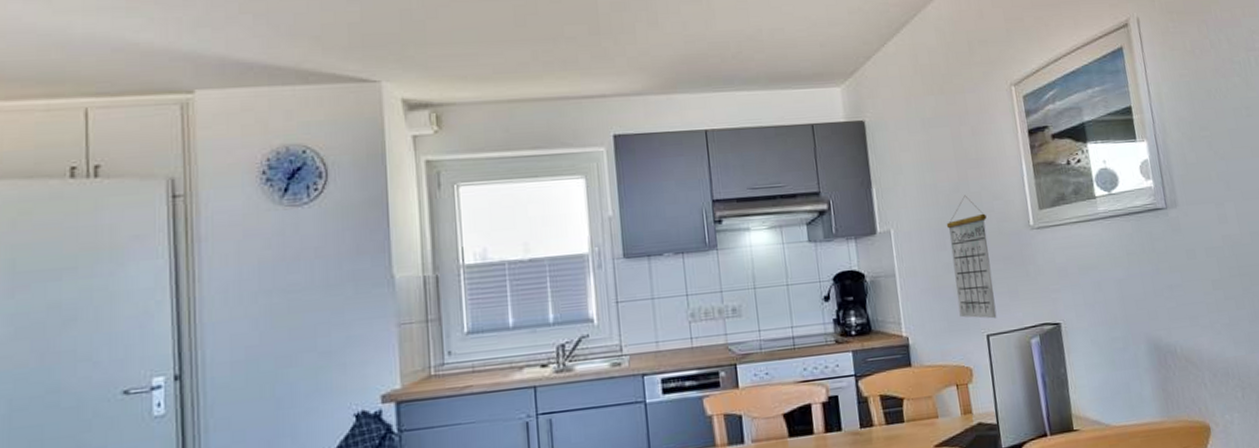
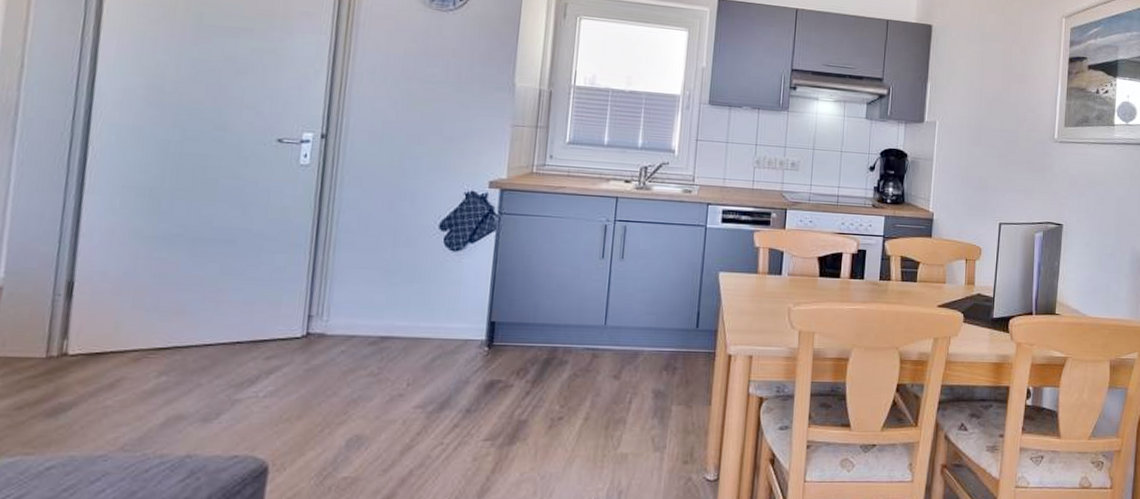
calendar: present [946,195,997,319] -> none [980,103,1019,211]

